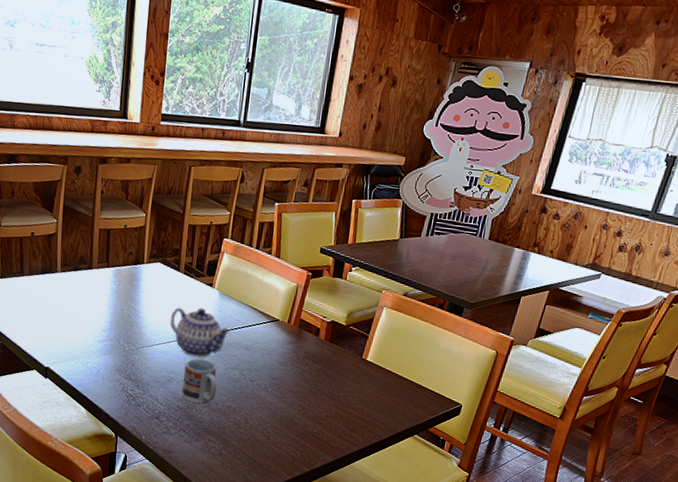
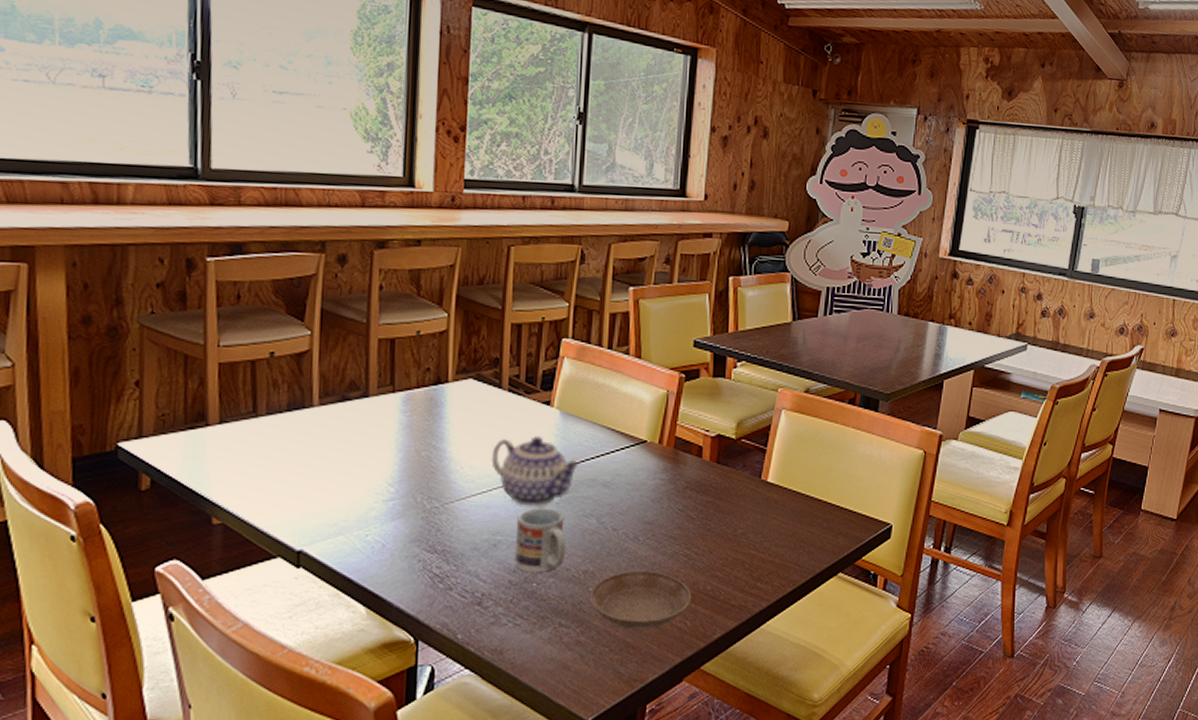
saucer: none [230,410,302,453] -> present [589,570,691,629]

